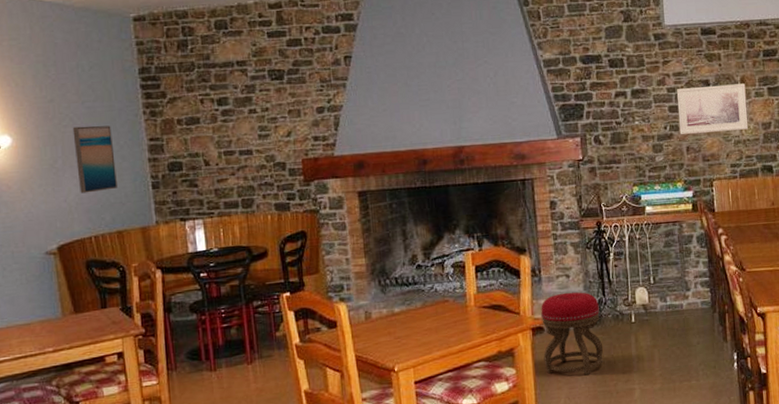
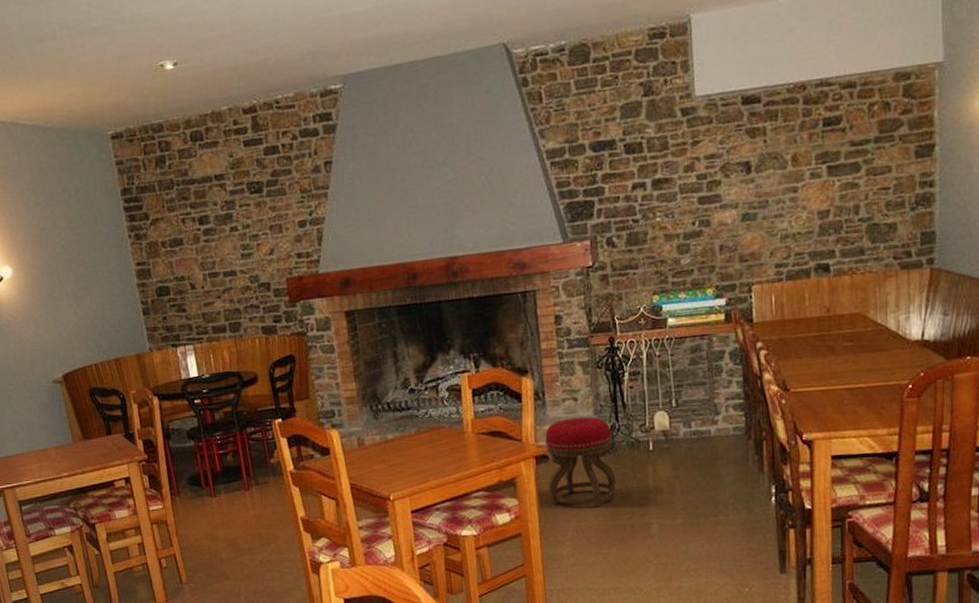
wall art: present [72,125,117,194] -> none [65,251,111,322]
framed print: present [676,83,749,135] -> none [708,162,800,232]

